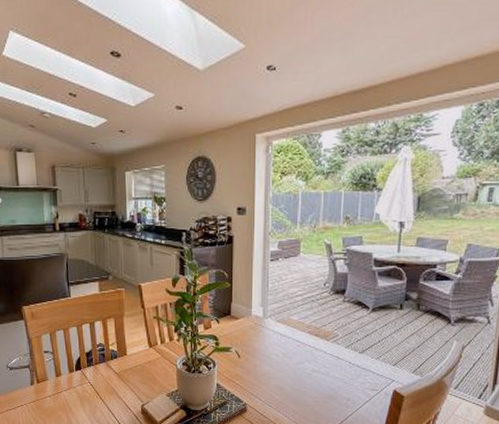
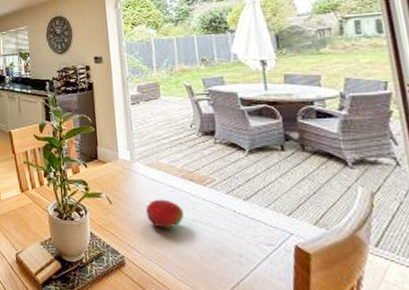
fruit: none [272,352,306,378] -> present [146,199,185,228]

